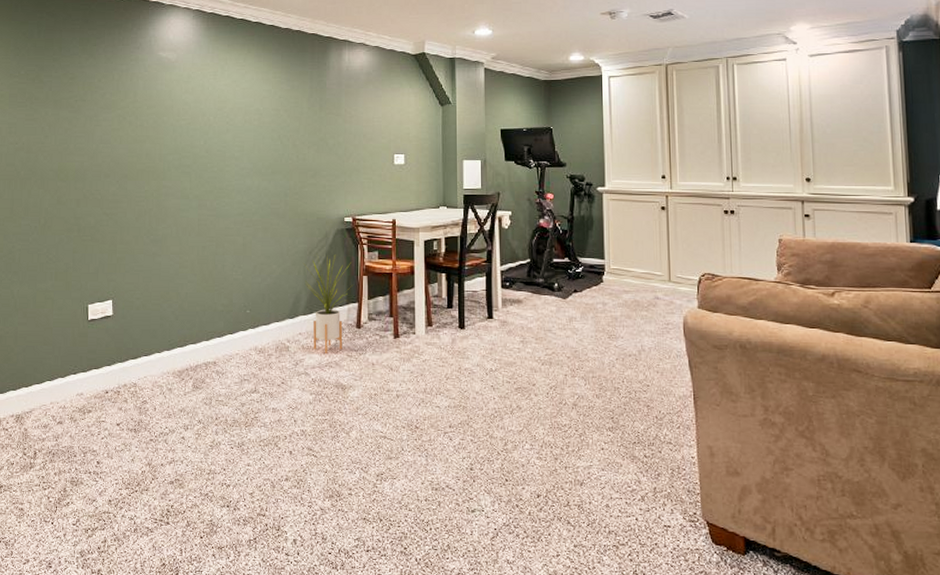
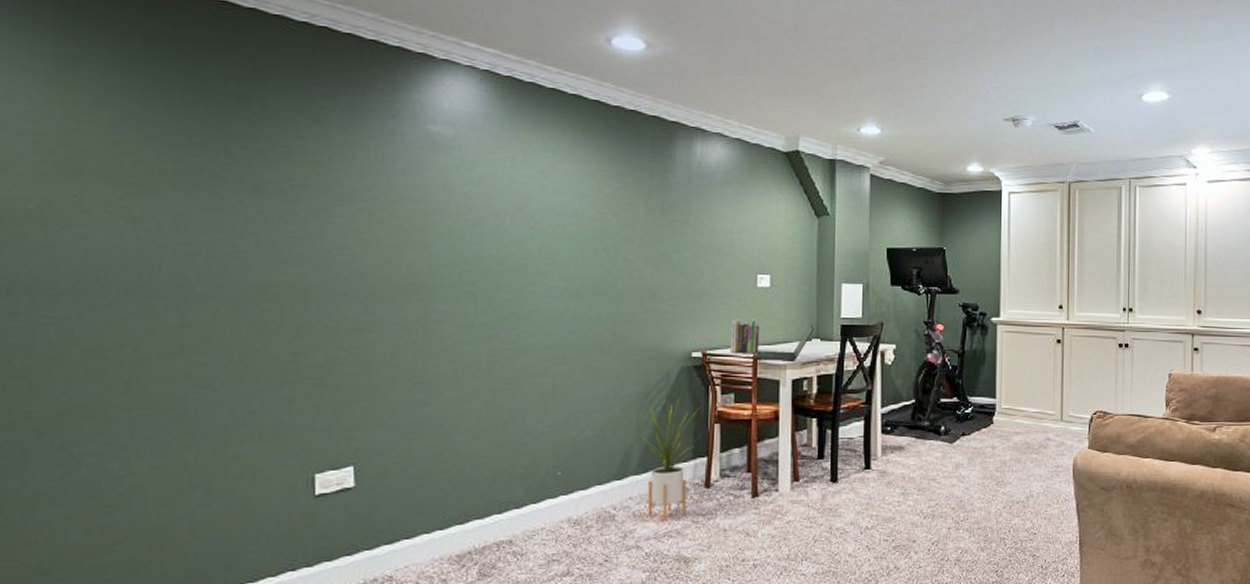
books: none [374,191,397,219] -> present [729,319,760,354]
laptop: none [395,194,442,225] -> present [756,324,815,361]

